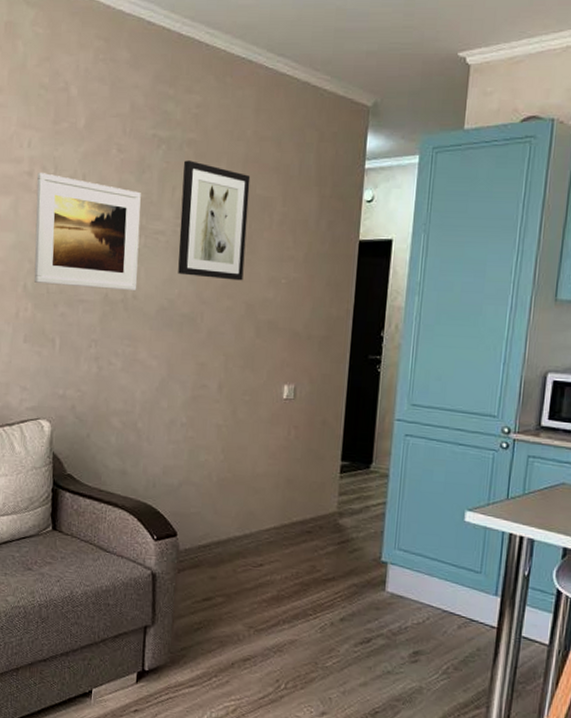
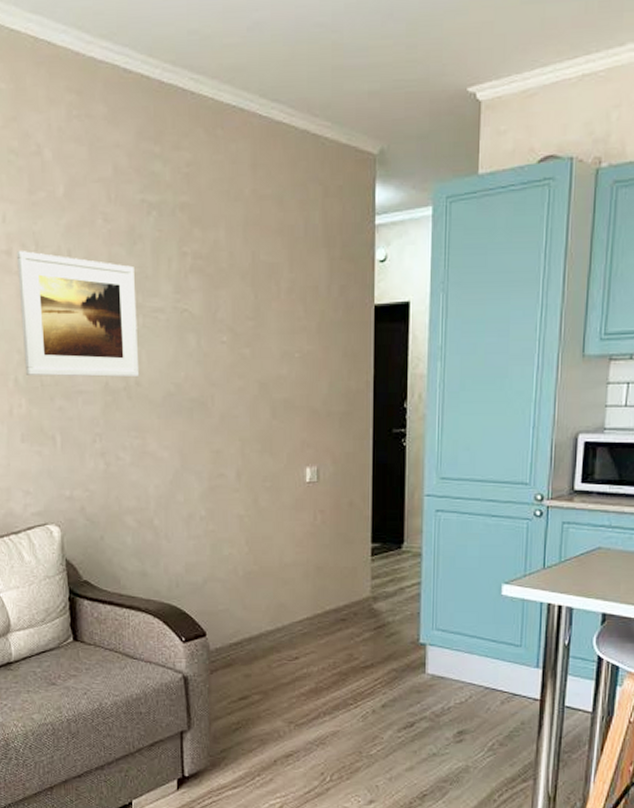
wall art: present [178,160,251,281] -> none [177,227,253,358]

